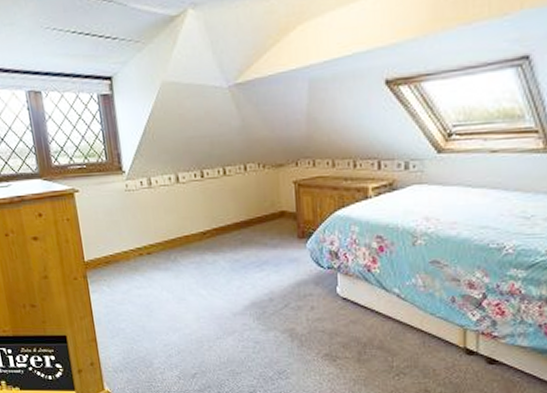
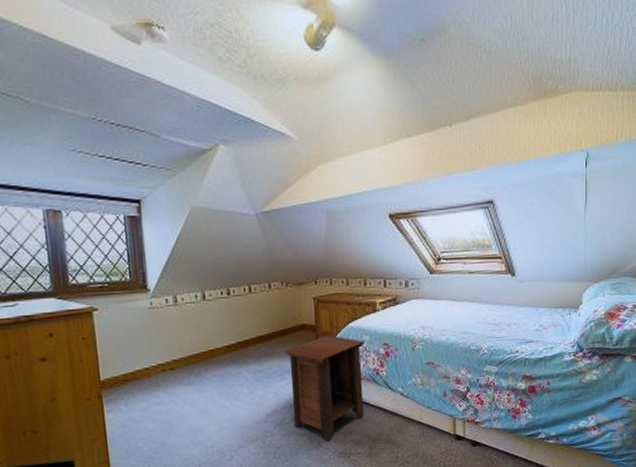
nightstand: none [262,224,354,341] -> present [284,335,365,442]

